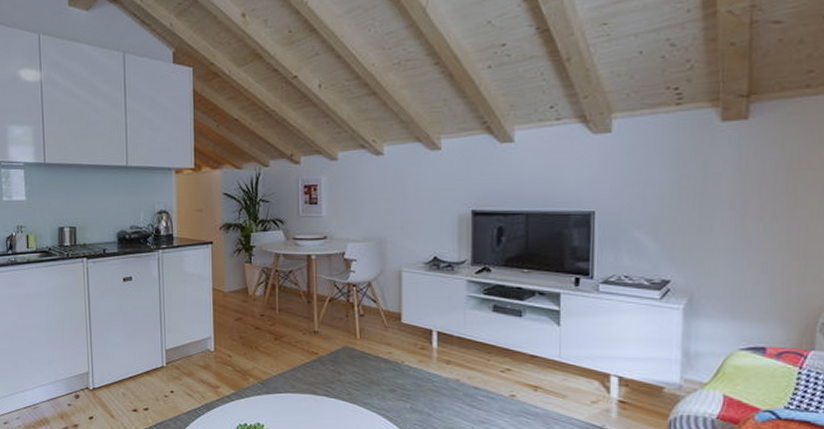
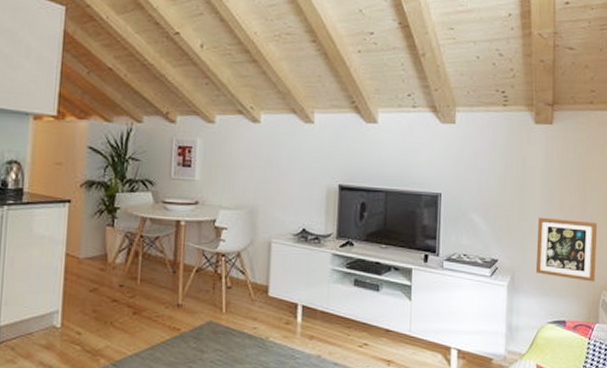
picture frame: none [722,230,814,303] -> present [535,217,597,282]

